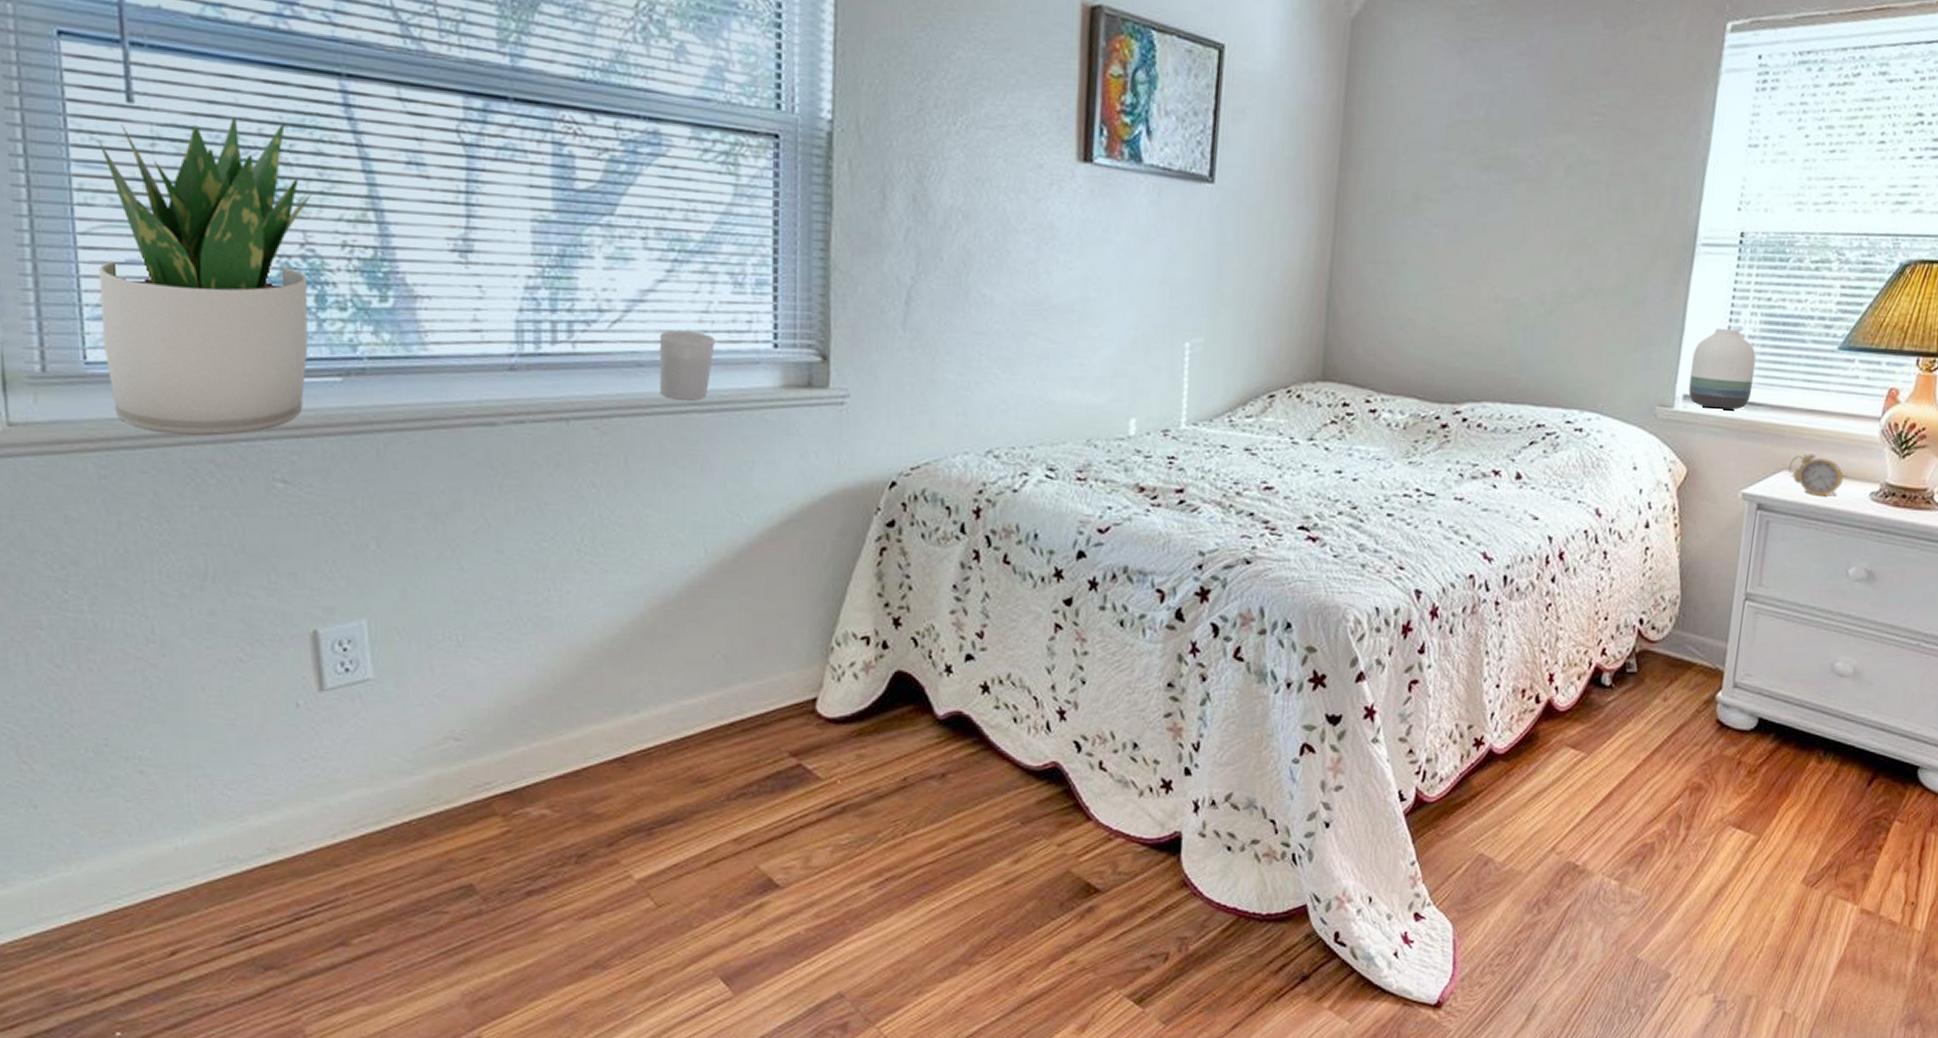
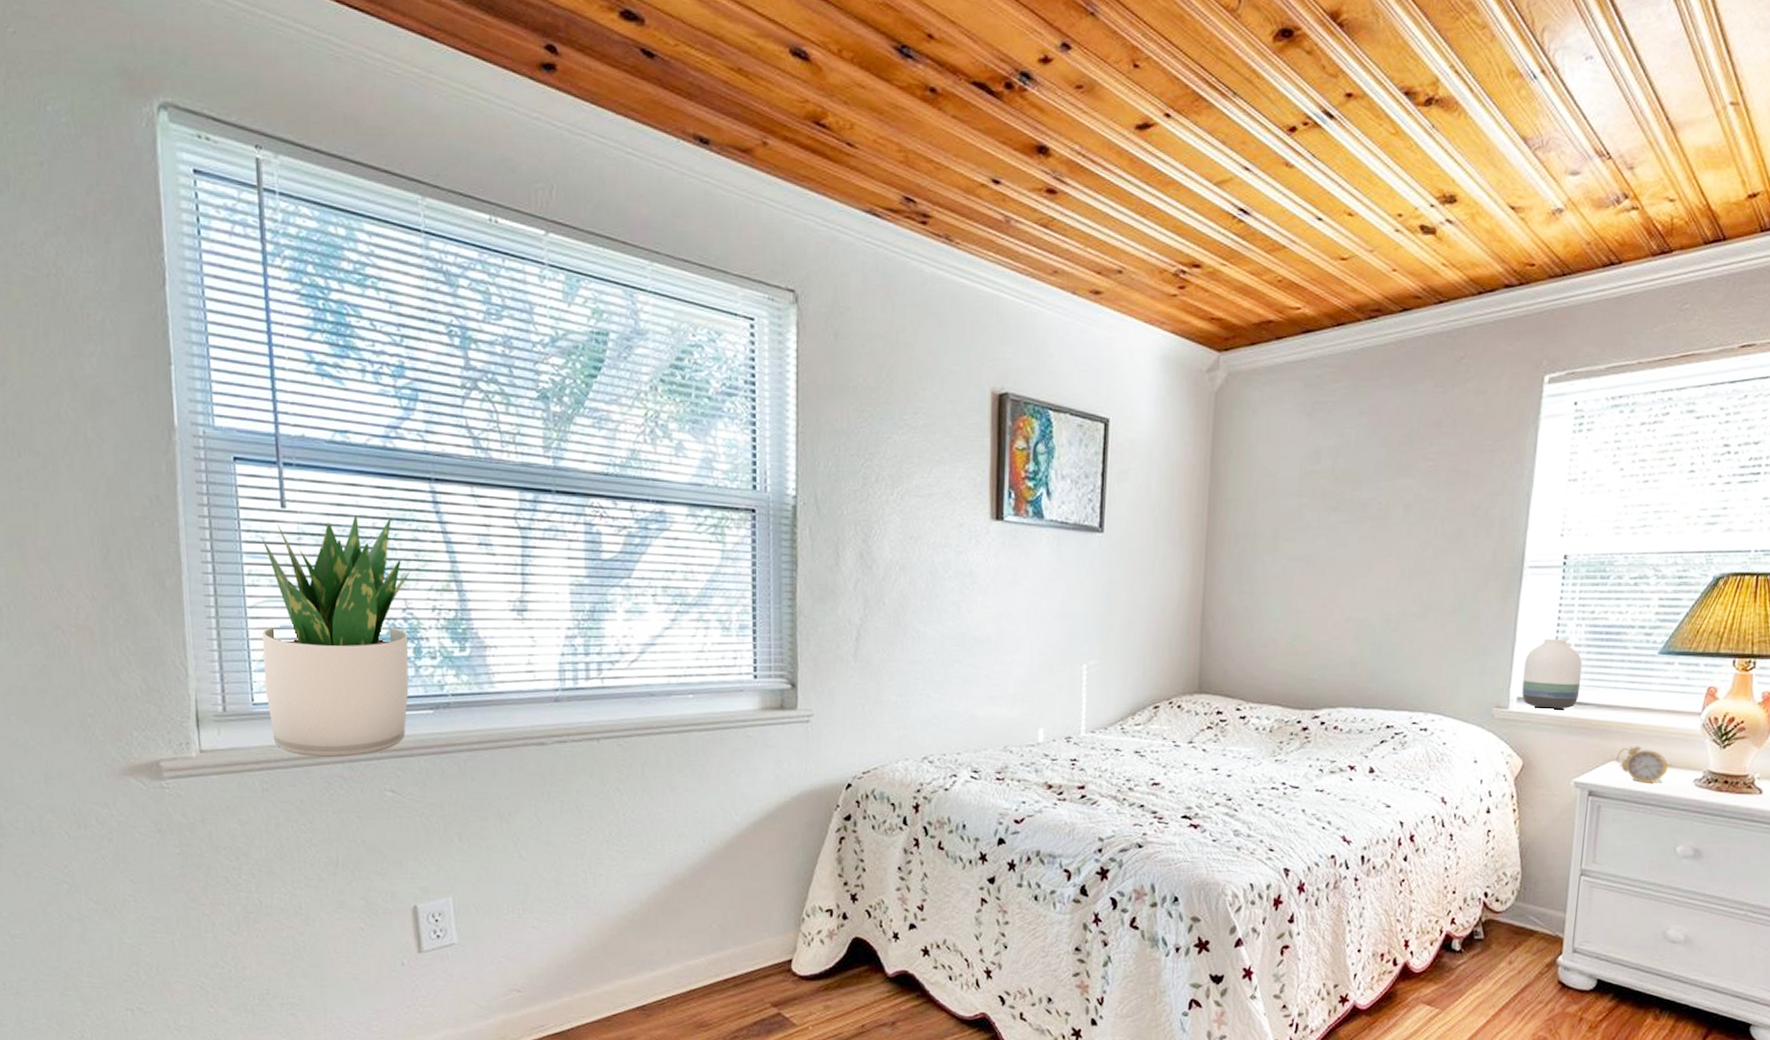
candle holder: present [659,330,715,402] -> none [666,666,709,723]

